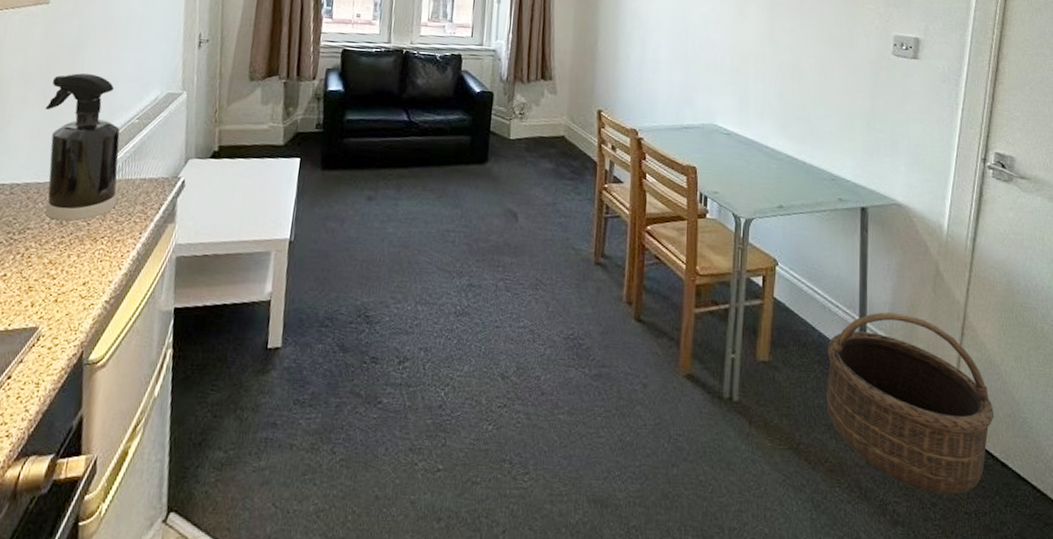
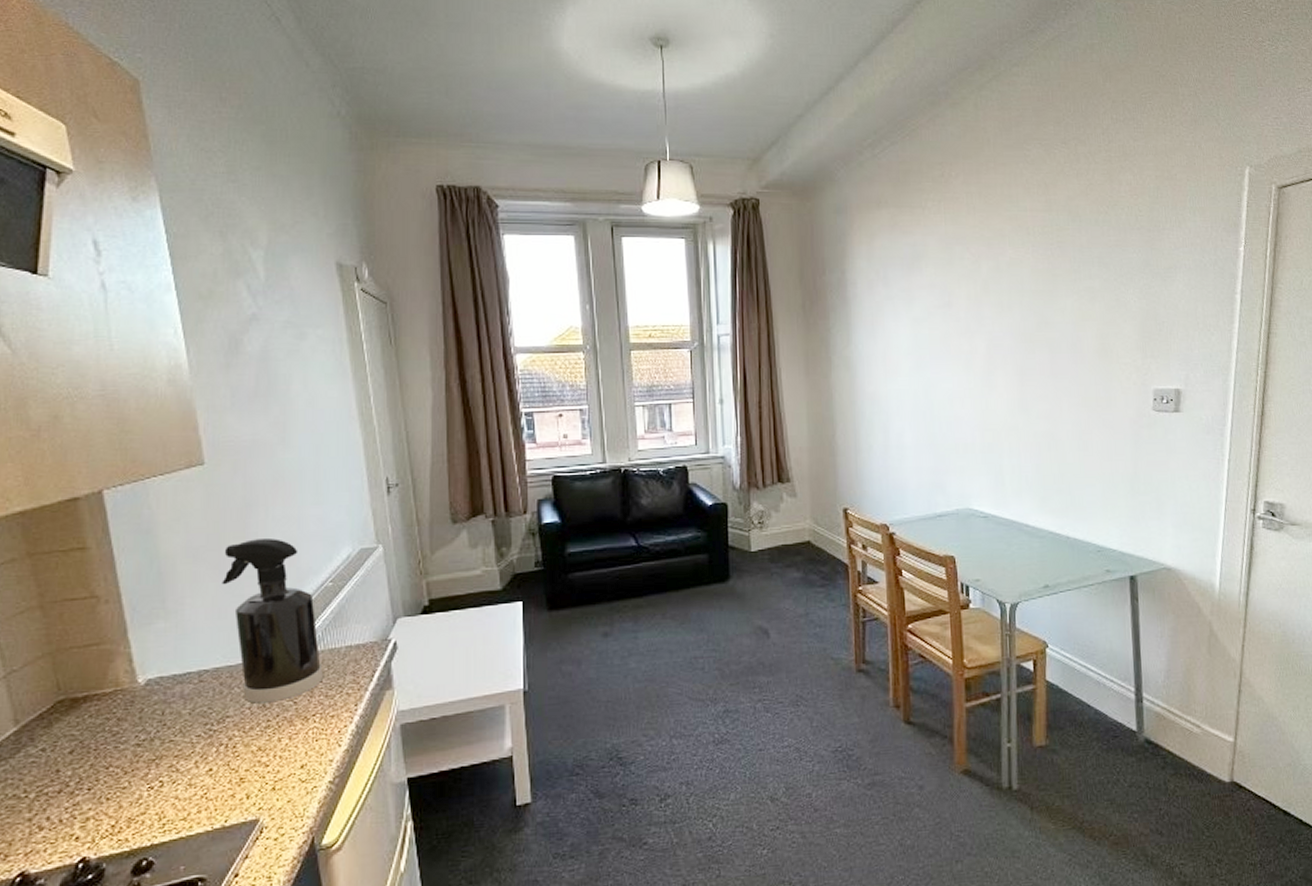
basket: present [825,311,995,495] -> none [1104,678,1275,851]

